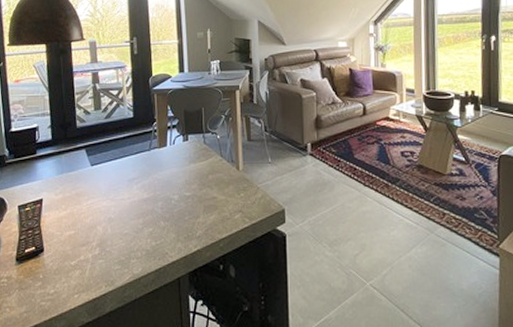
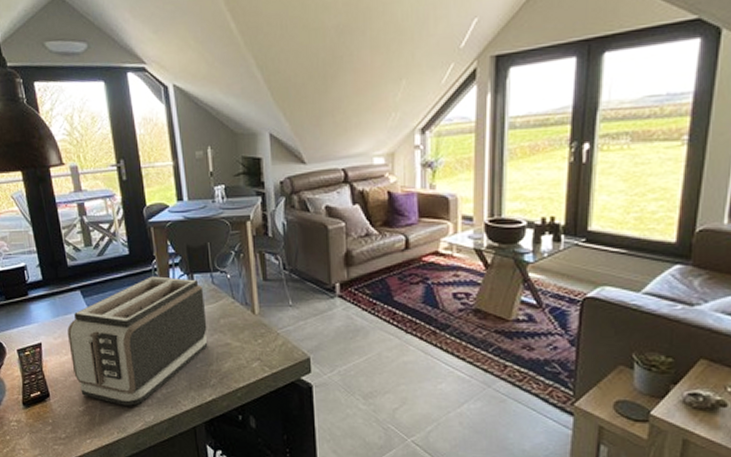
toaster: none [69,137,197,259] -> present [67,276,208,406]

